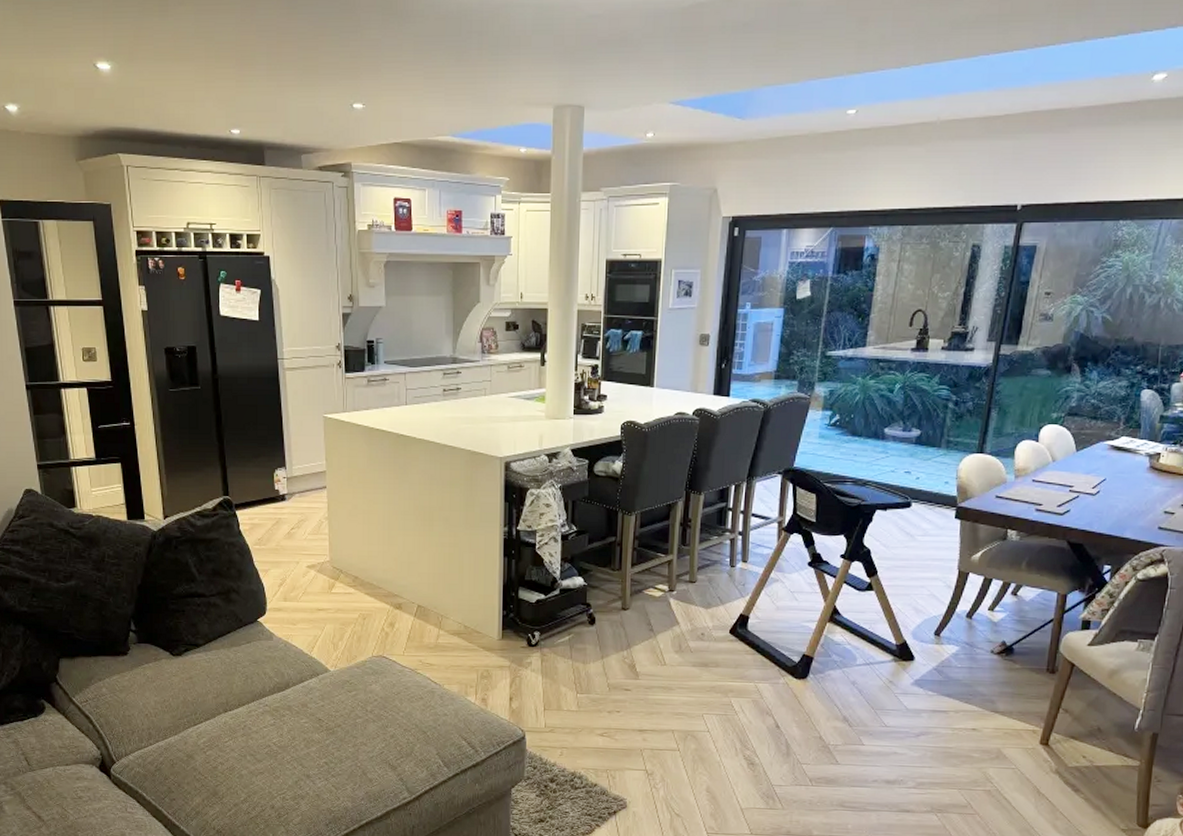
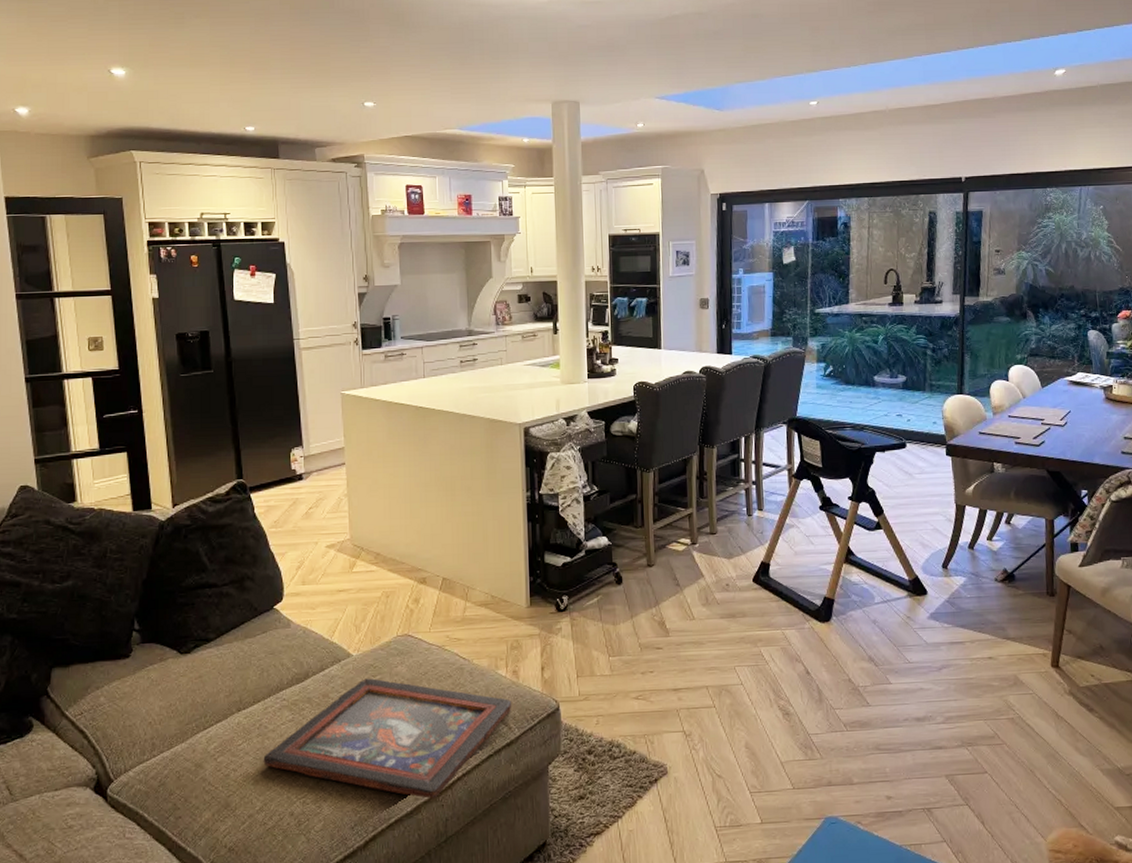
decorative tray: none [247,693,480,807] -> present [263,678,512,799]

